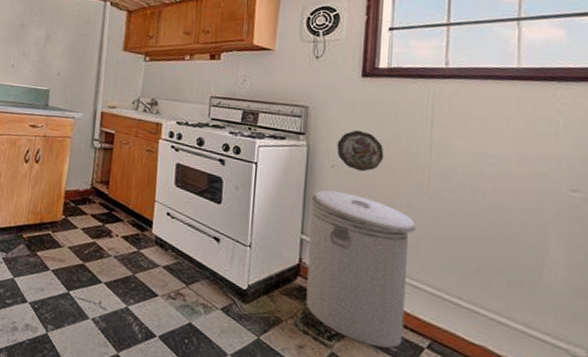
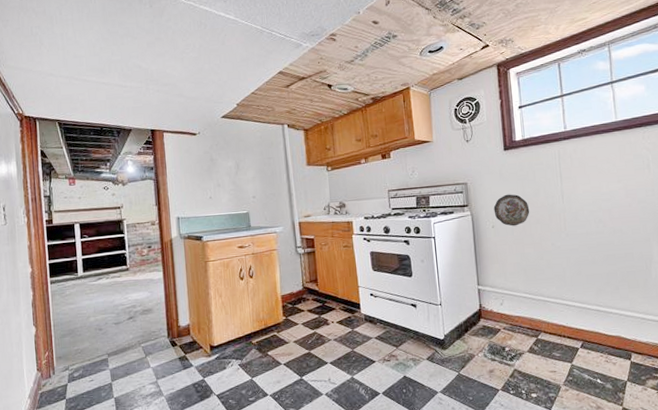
can: present [306,189,416,349] -> none [481,245,563,357]

